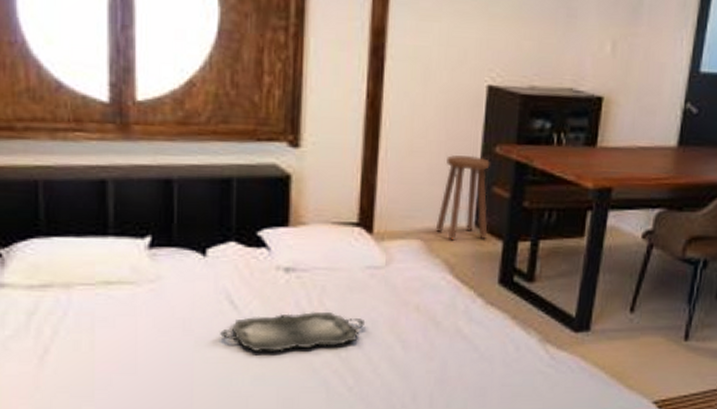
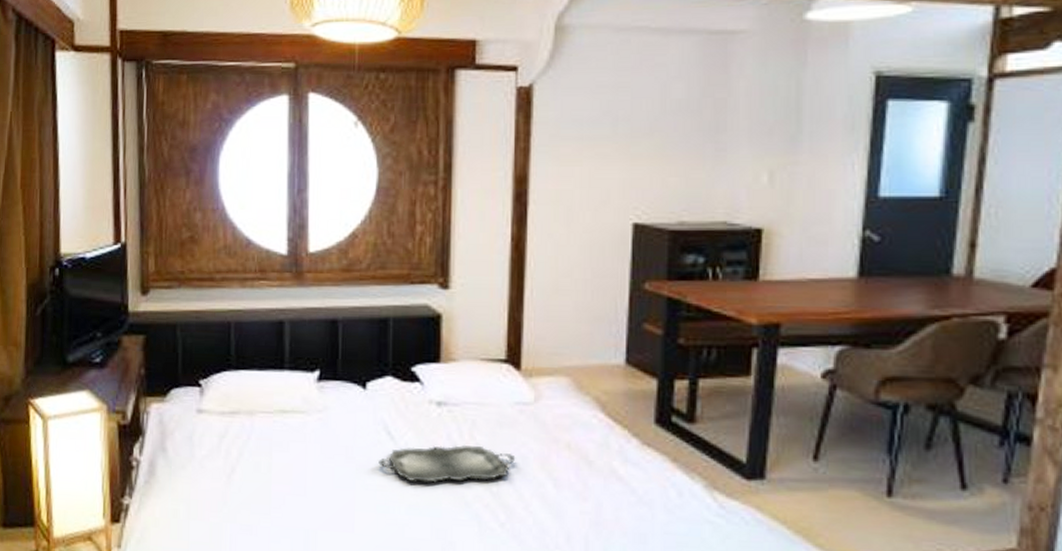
stool: present [435,155,490,241] -> none [584,293,640,378]

